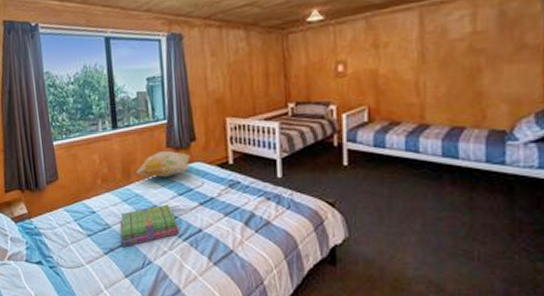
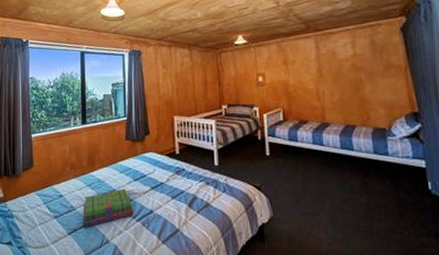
decorative pillow: present [136,151,191,178] -> none [99,143,145,166]

